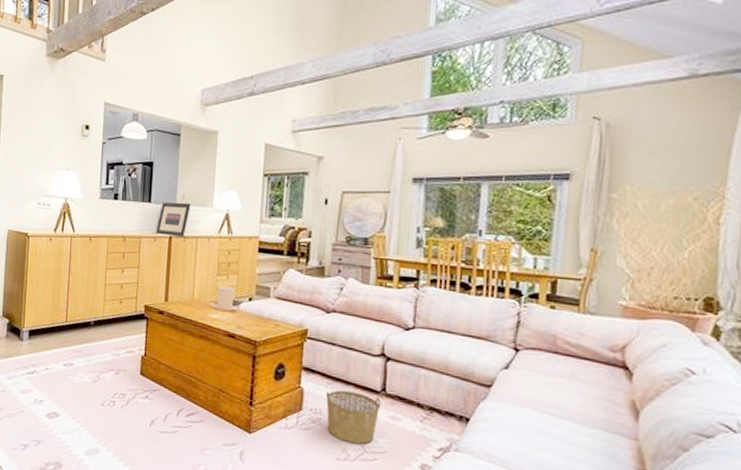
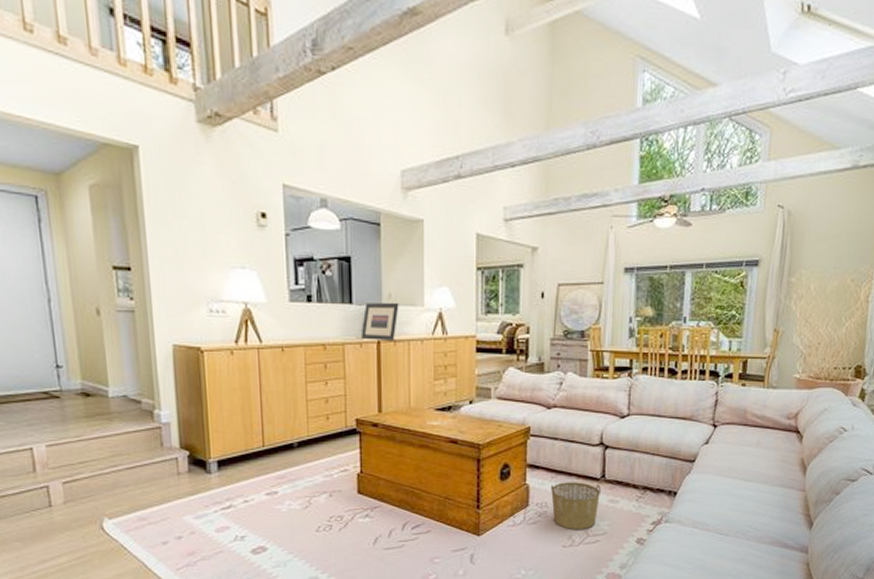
candle: present [210,286,238,312] -> none [429,391,459,417]

